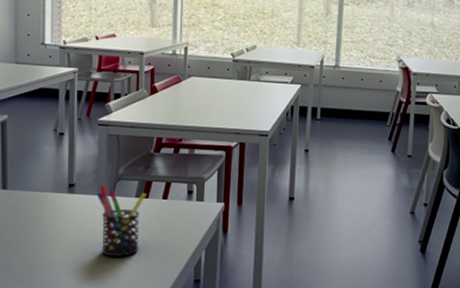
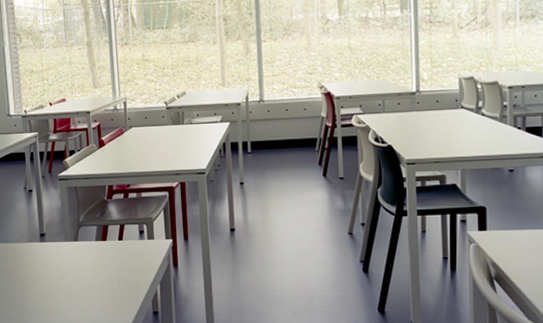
pen holder: present [96,185,146,257] -> none [63,232,104,296]

